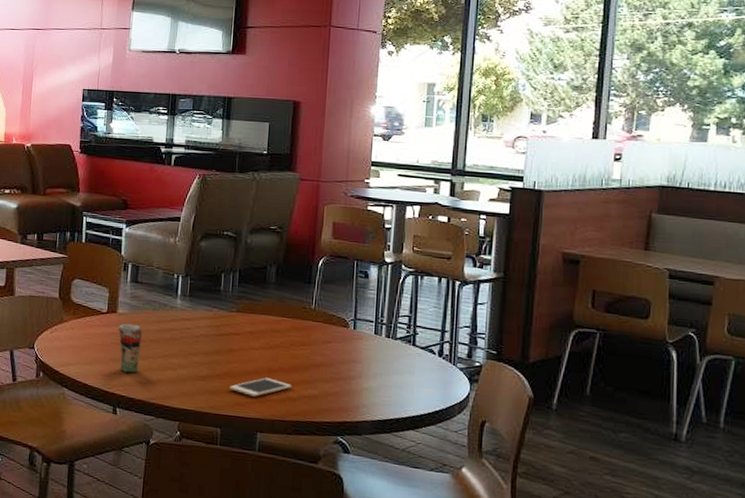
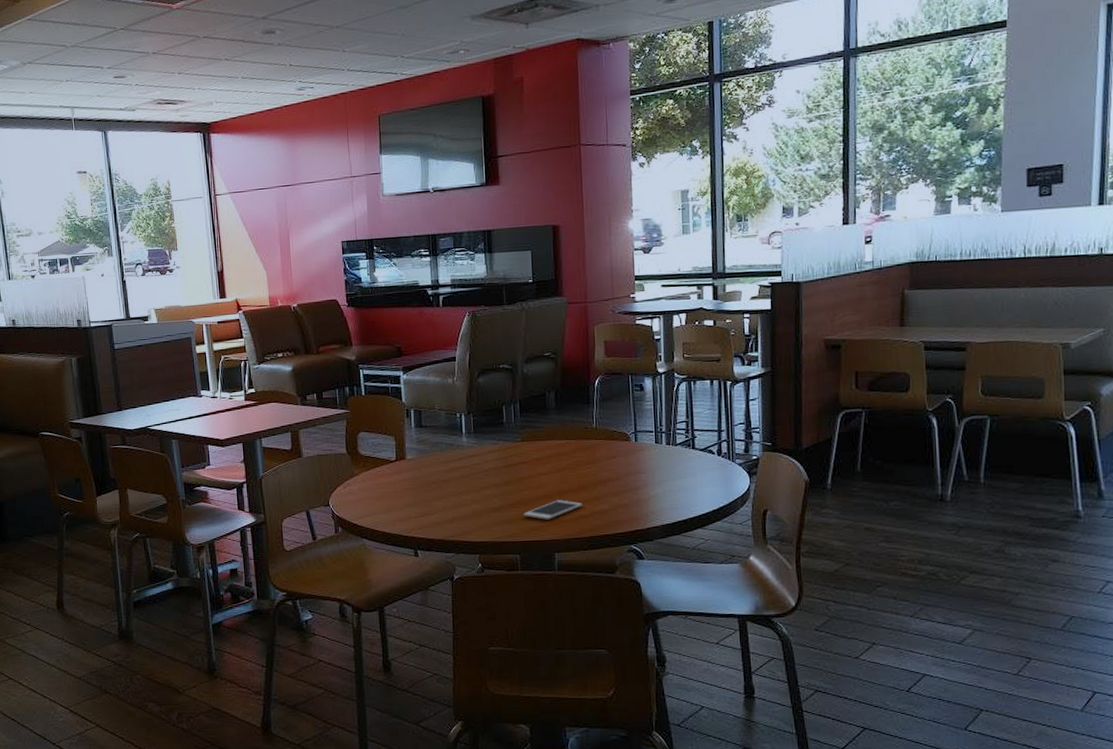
beverage cup: present [118,323,143,373] -> none [408,468,434,515]

